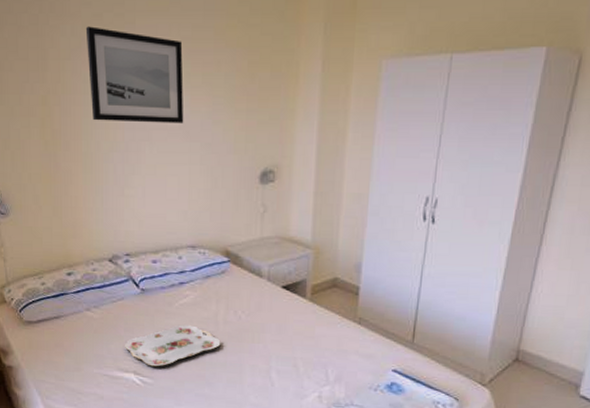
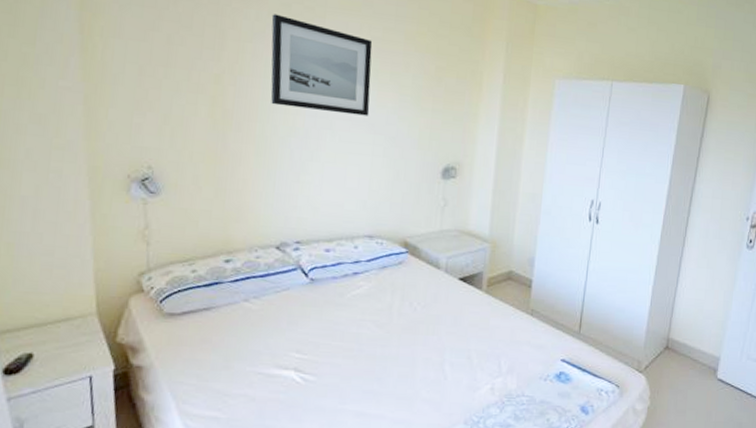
serving tray: present [124,324,221,367] -> none [285,316,394,363]

